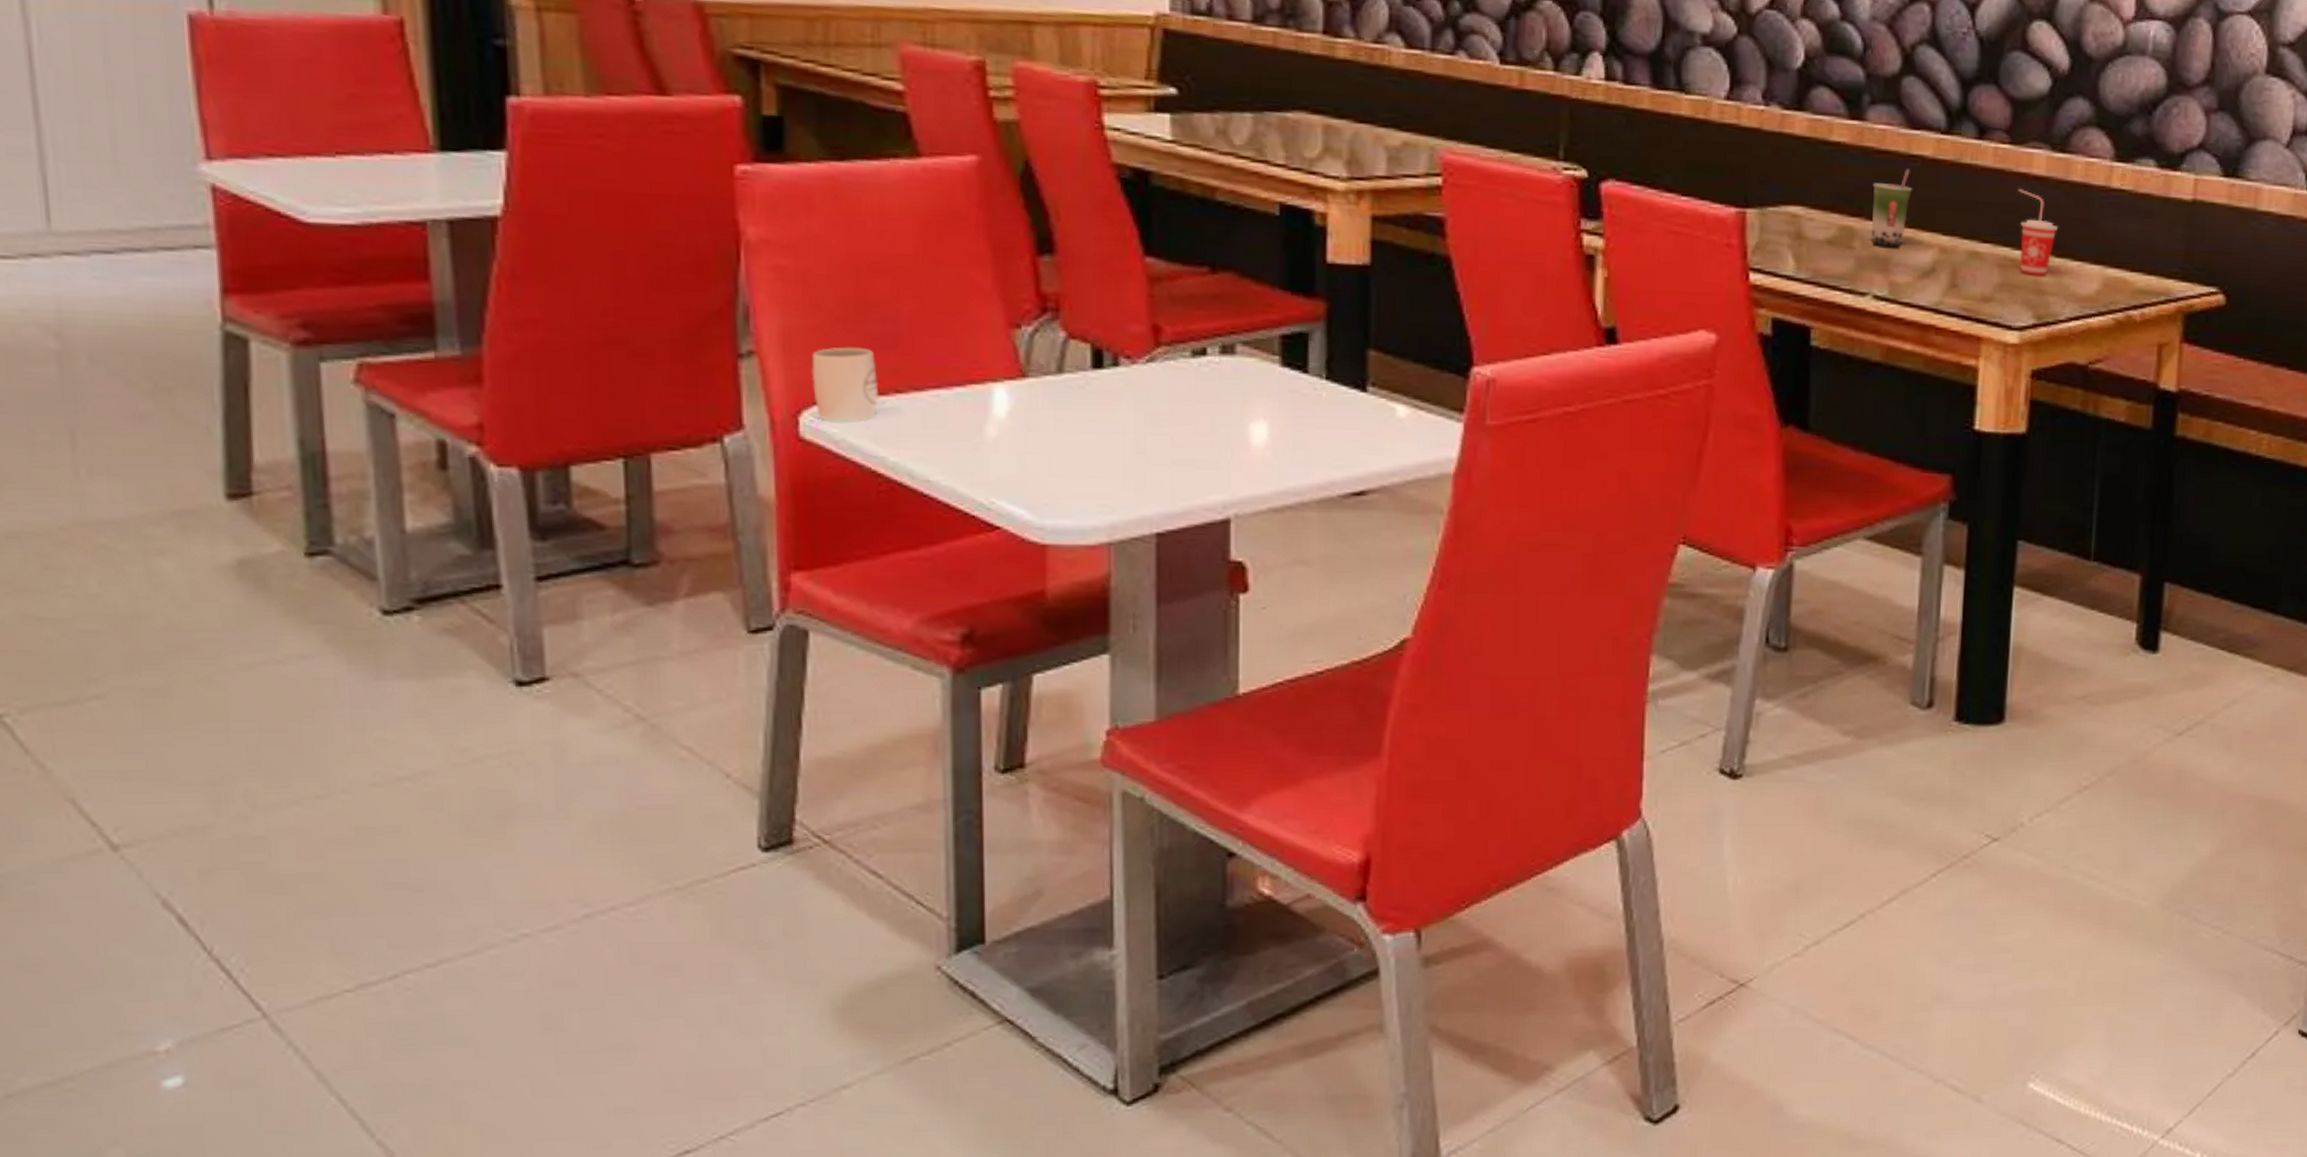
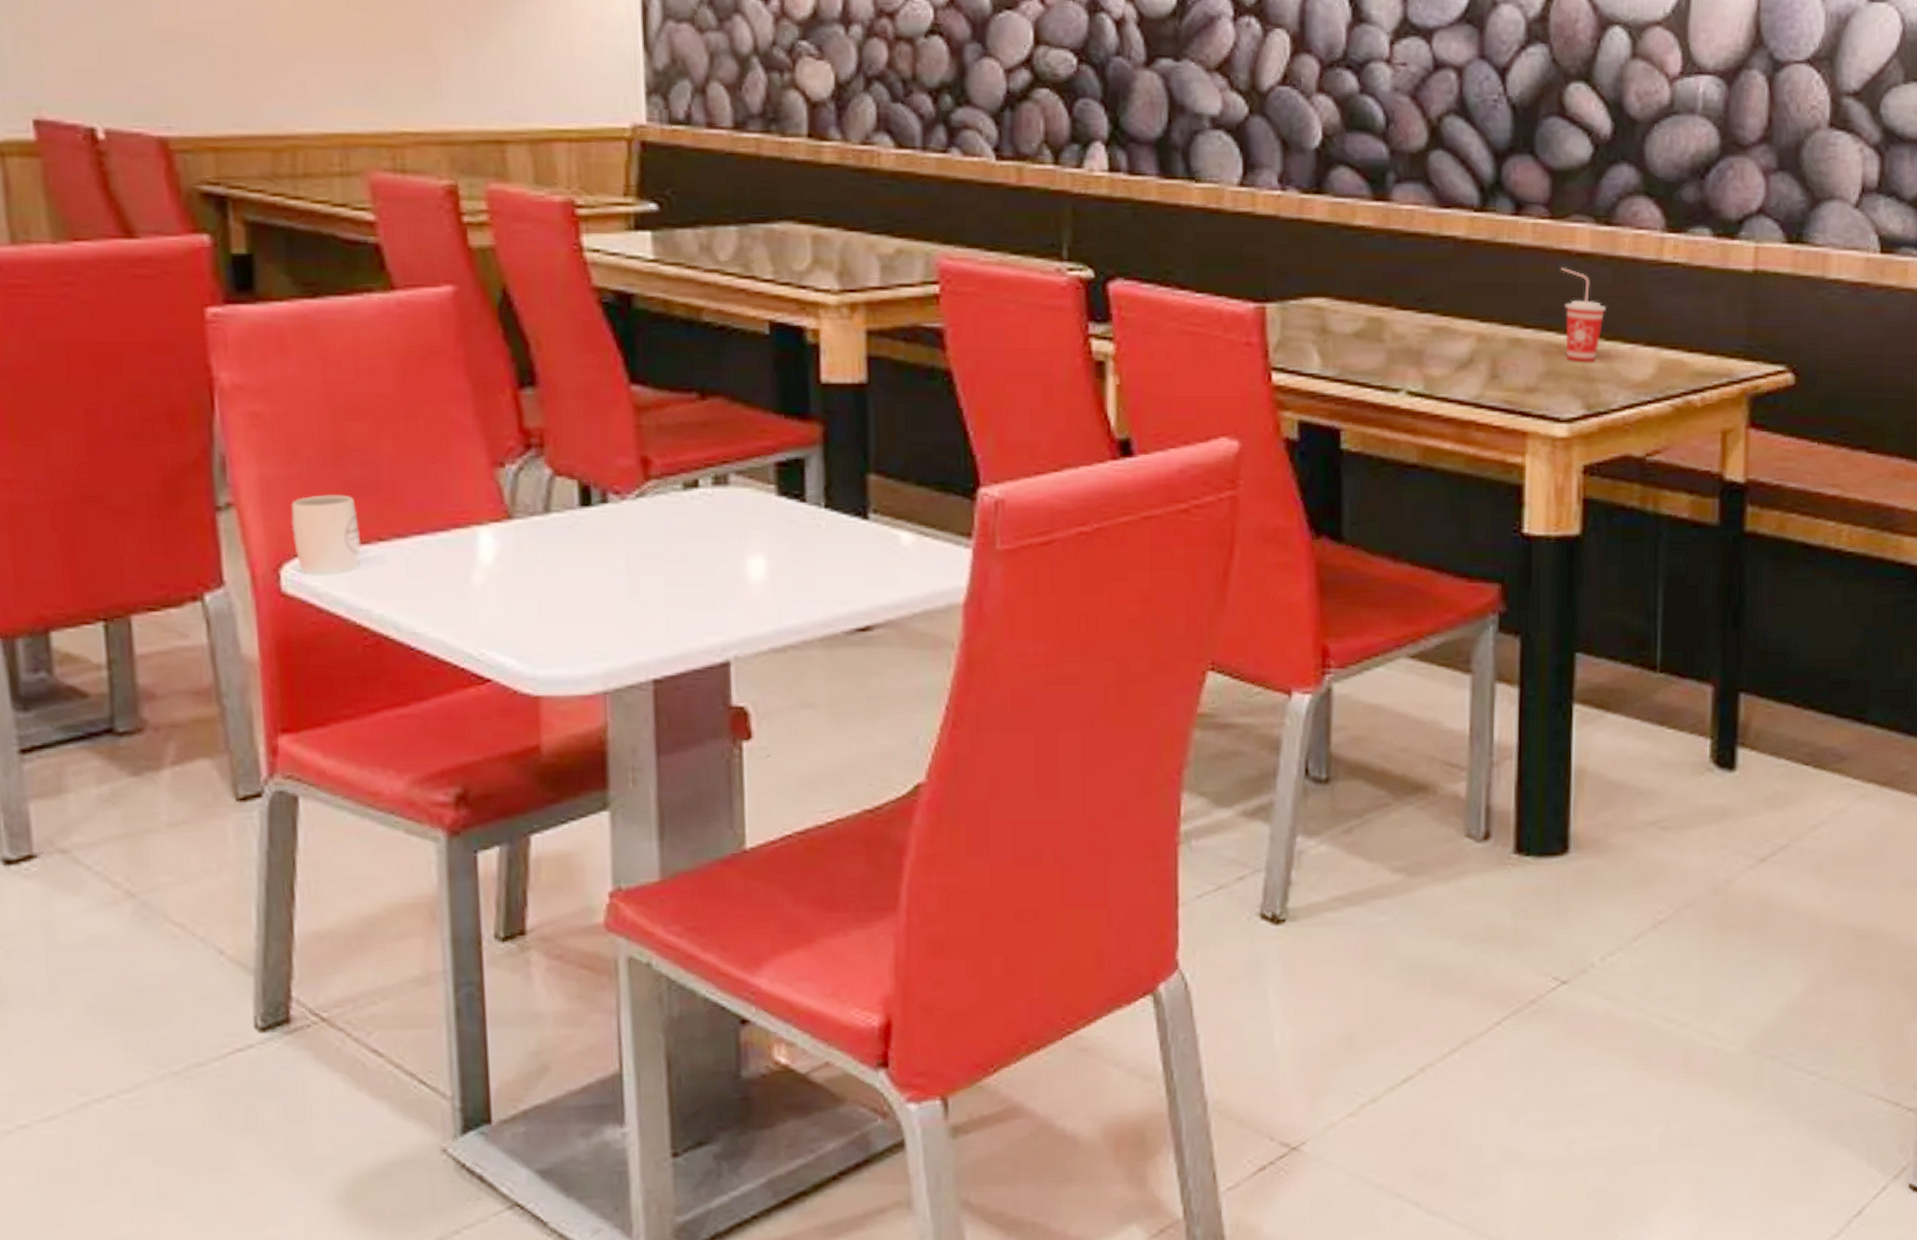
beverage cup: present [1871,169,1913,250] -> none [1402,251,1446,341]

